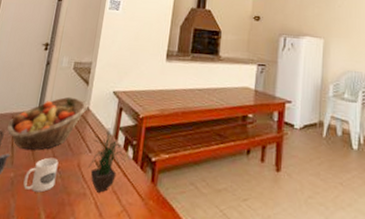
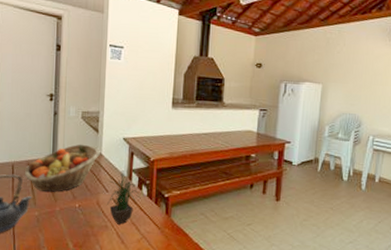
mug: present [23,157,59,192] -> none [48,198,79,227]

